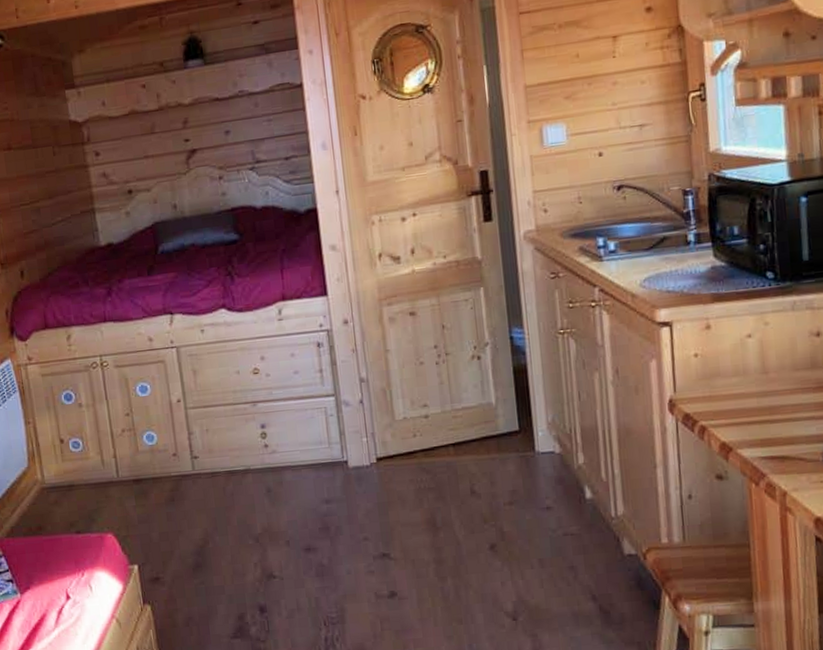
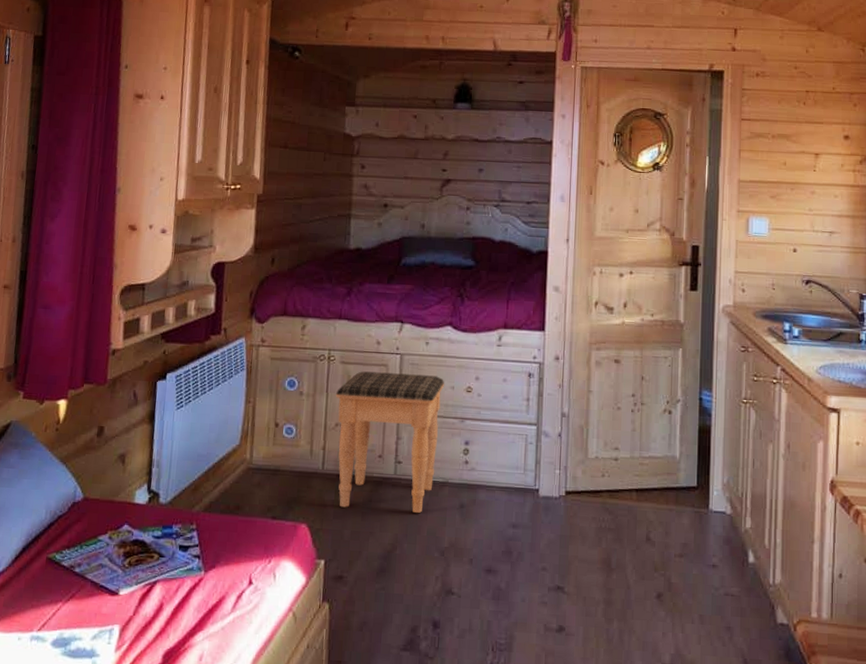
footstool: none [115,363,235,512] -> present [335,371,445,513]

